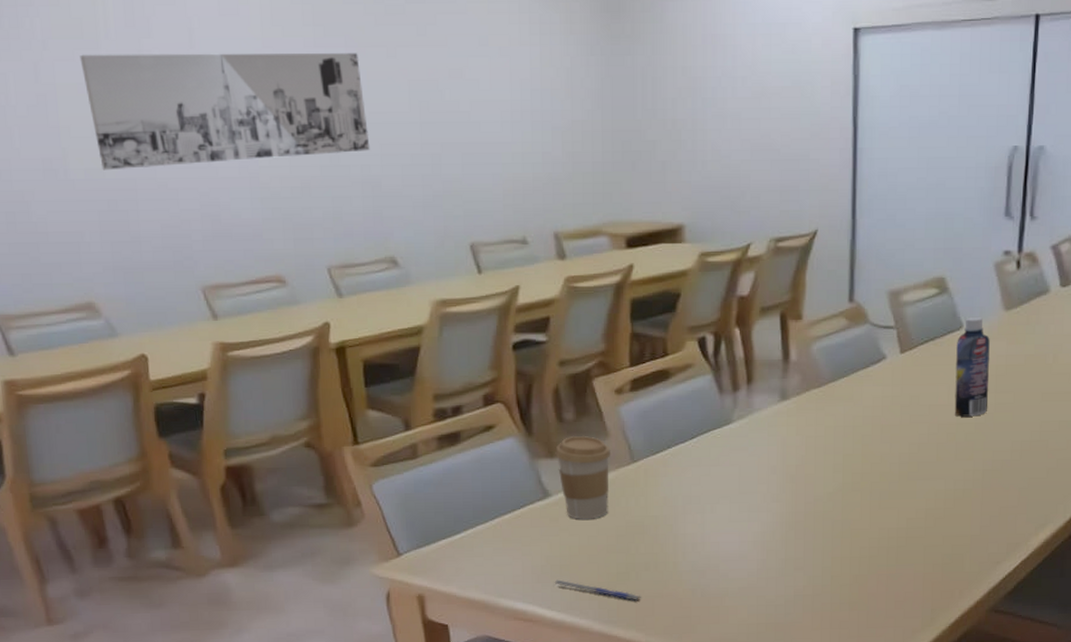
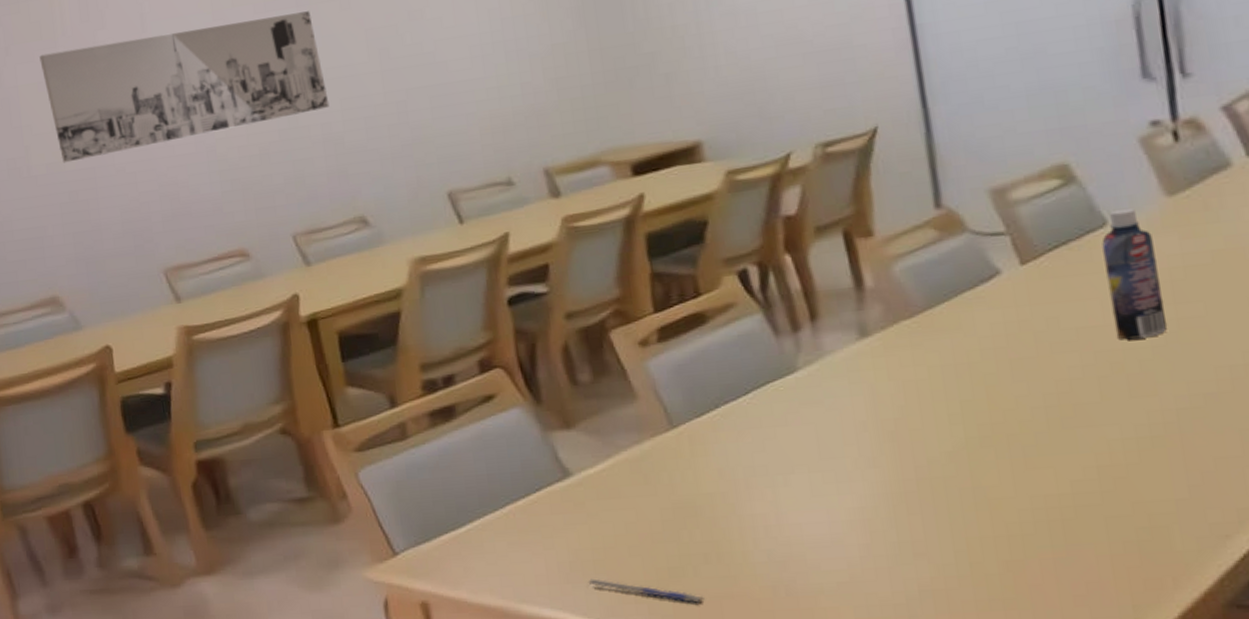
coffee cup: present [555,435,610,520] -> none [572,399,648,502]

